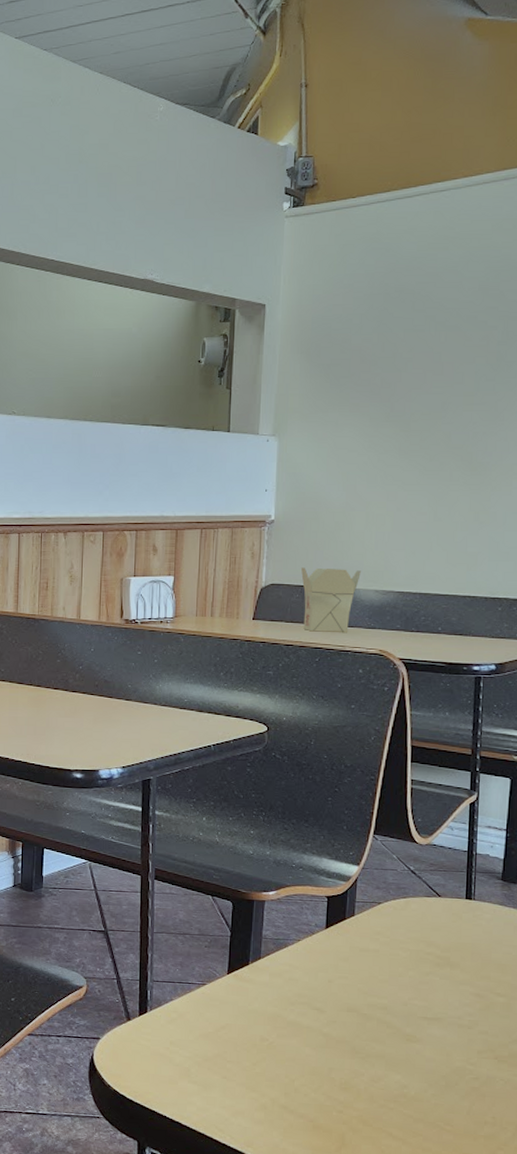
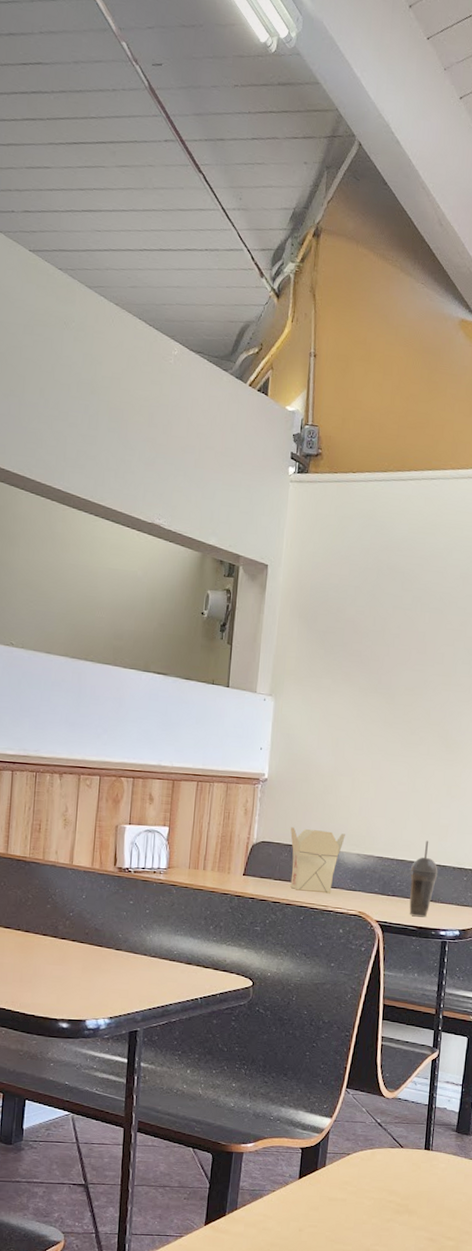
beverage cup: none [435,571,468,653] -> present [409,840,438,918]

